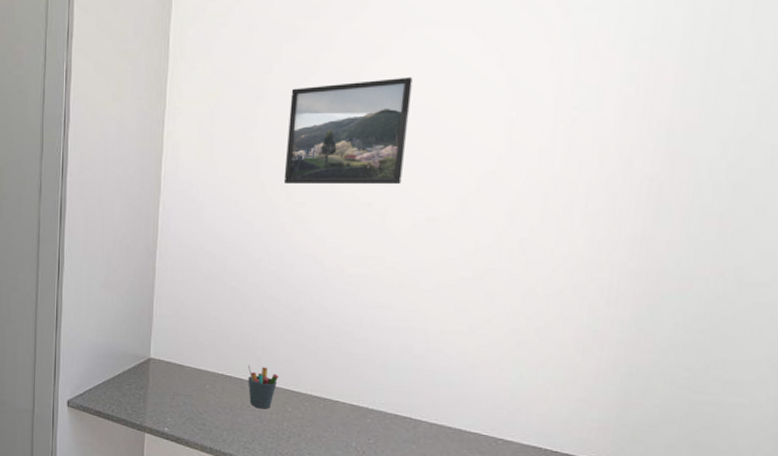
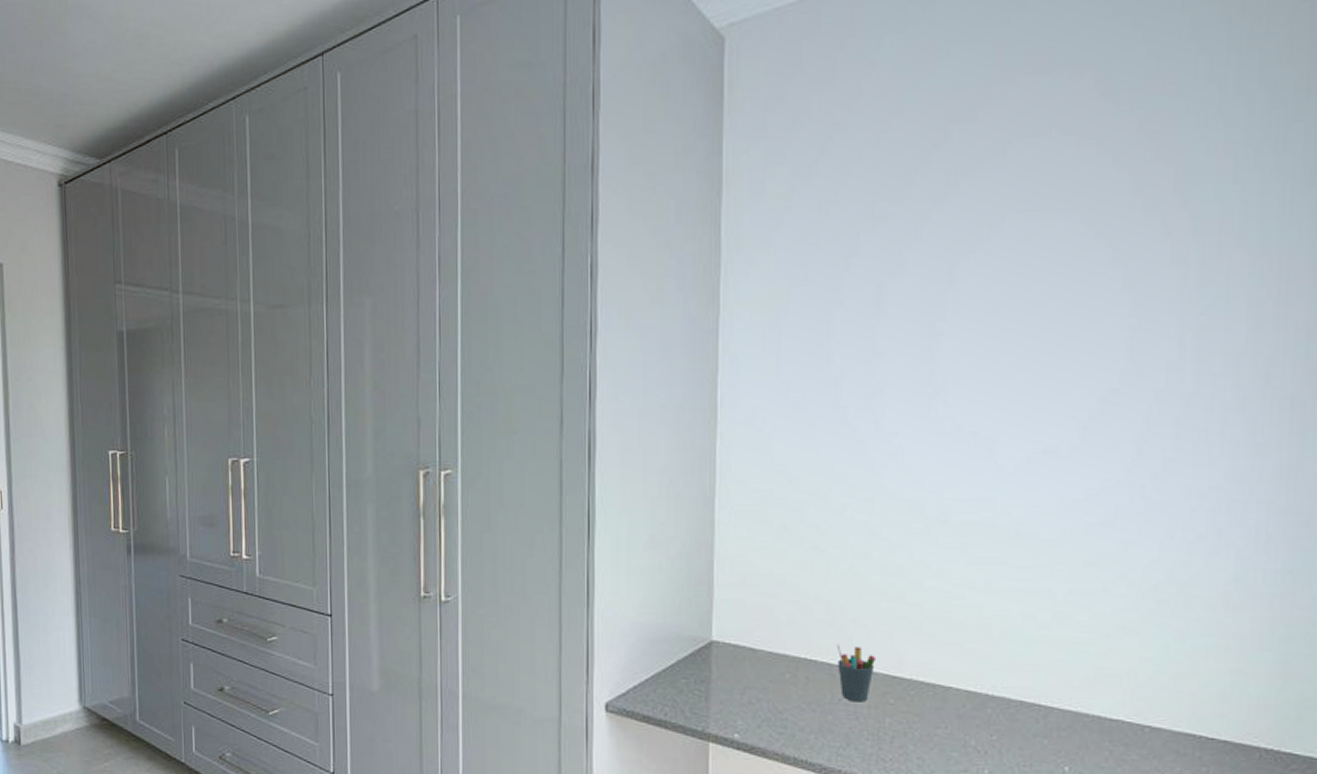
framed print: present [283,77,413,185] -> none [869,276,1016,410]

